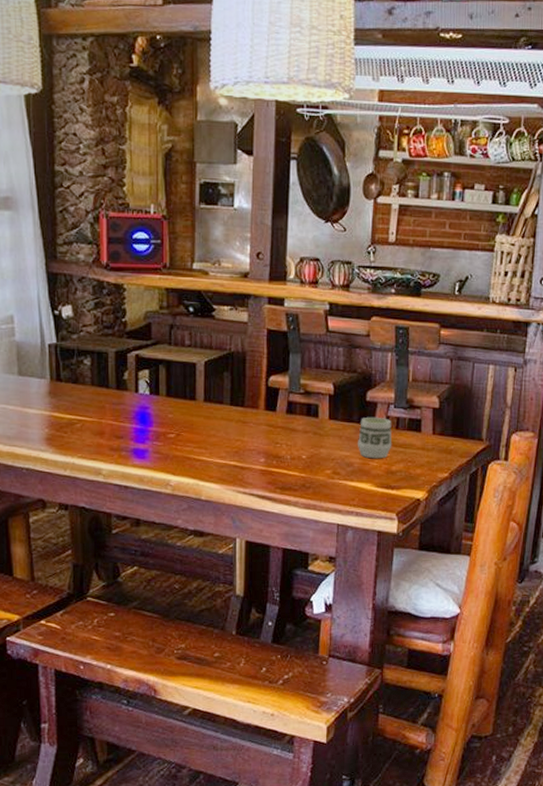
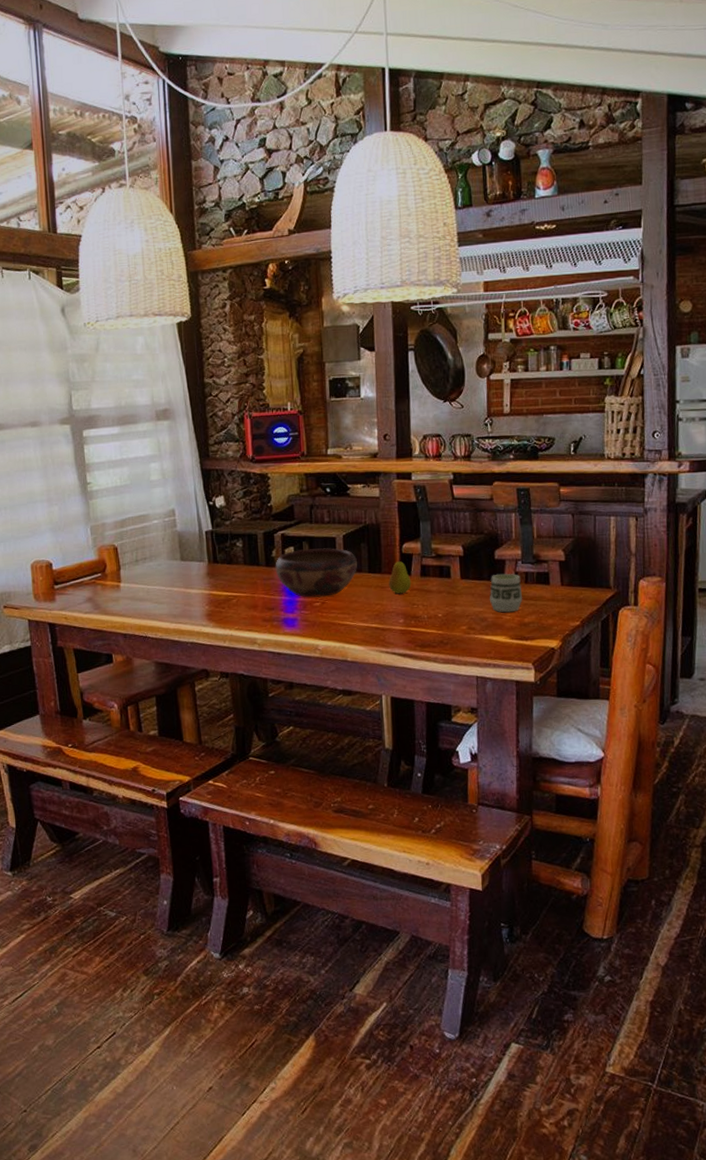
decorative bowl: none [126,373,218,428] -> present [275,548,357,598]
fruit: none [251,390,276,430] -> present [389,557,412,593]

